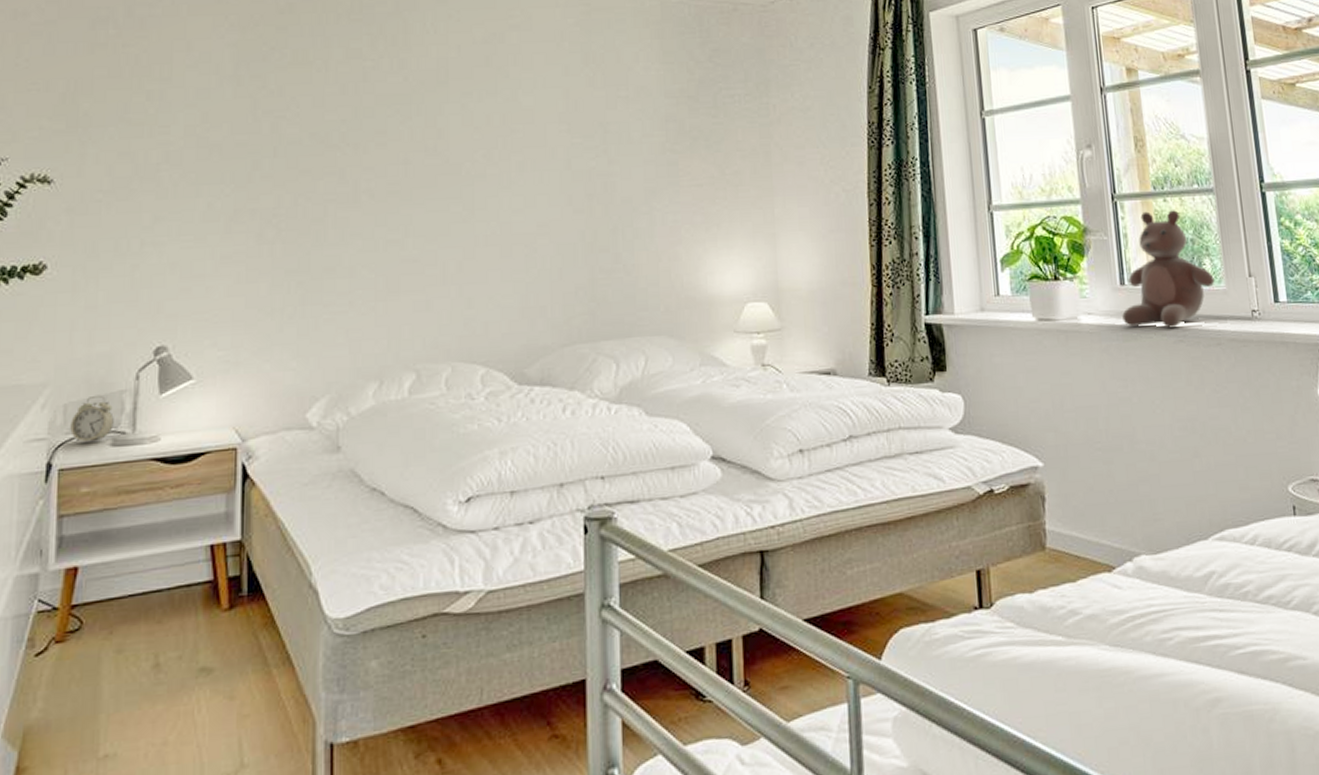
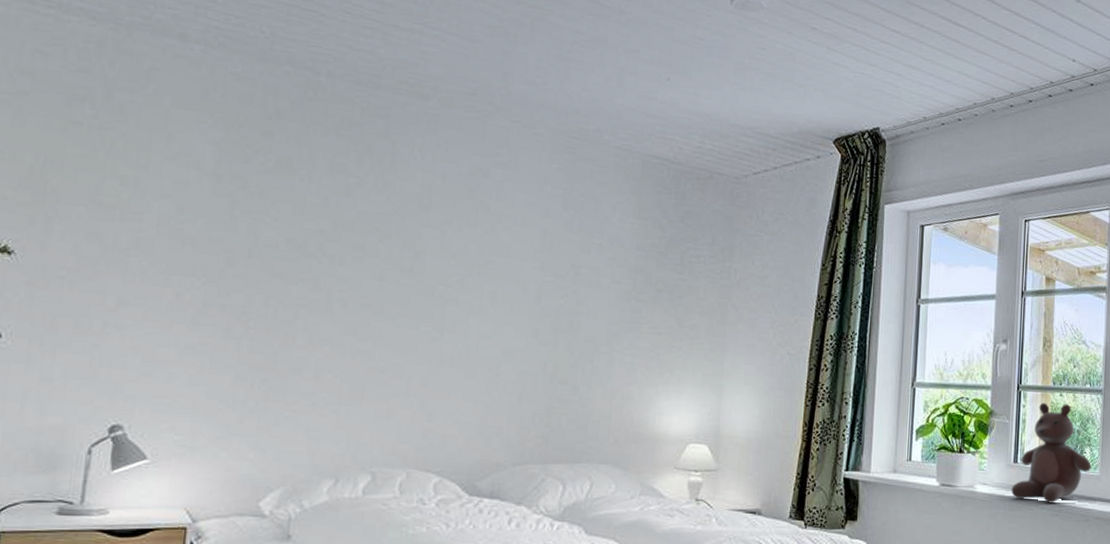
alarm clock: present [70,395,114,443] -> none [15,464,62,509]

